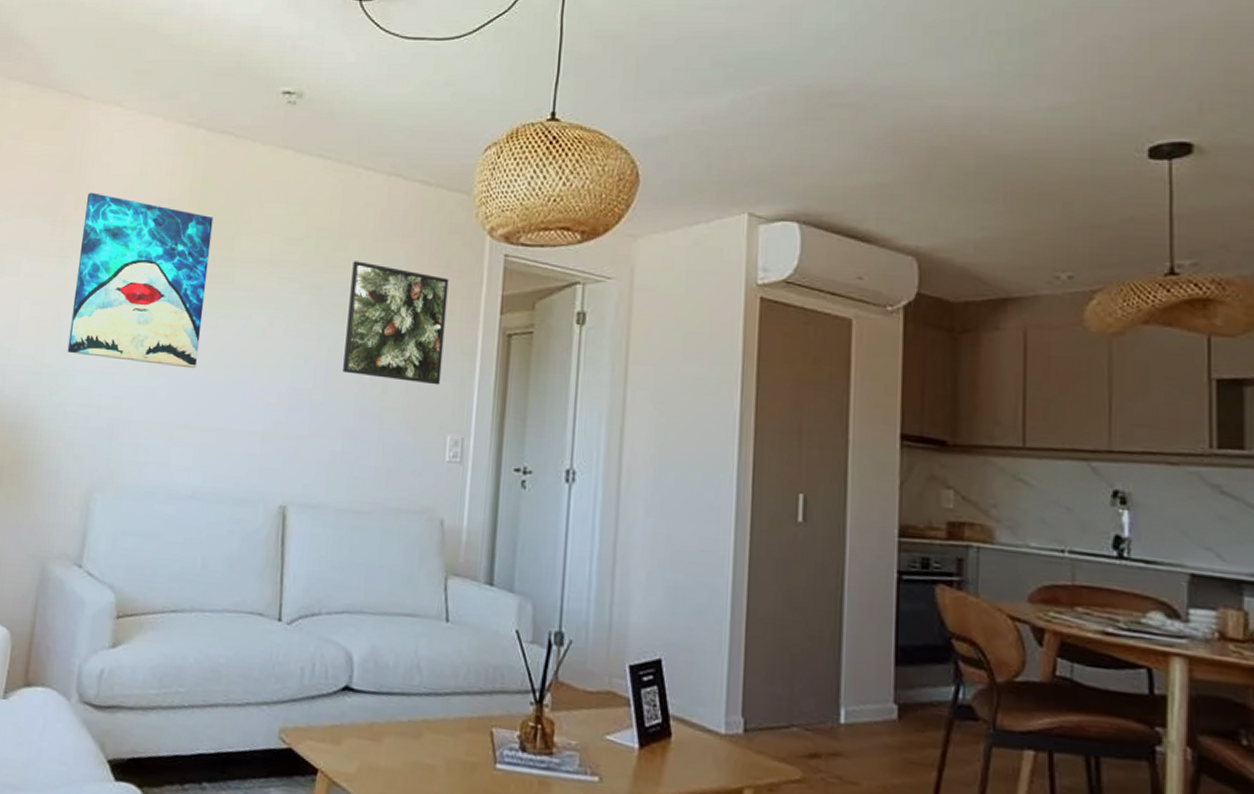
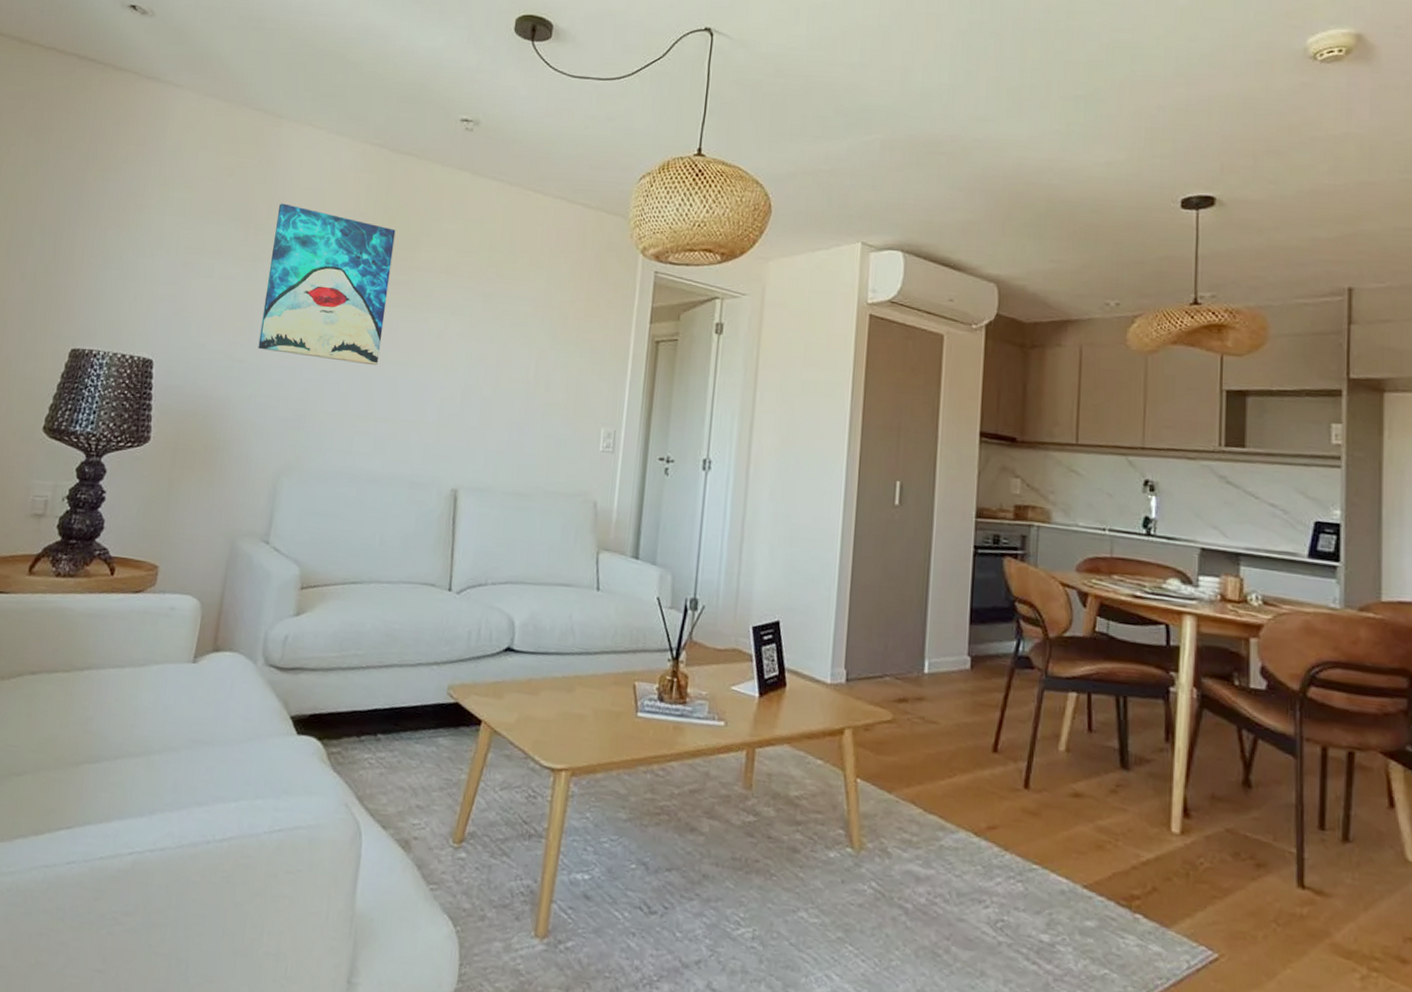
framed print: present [343,261,449,385] -> none [510,273,606,385]

